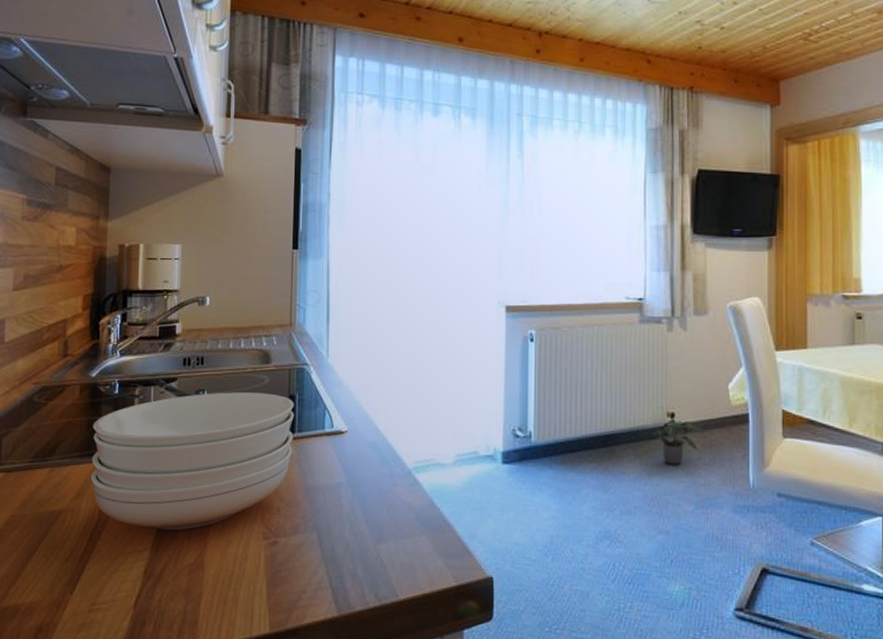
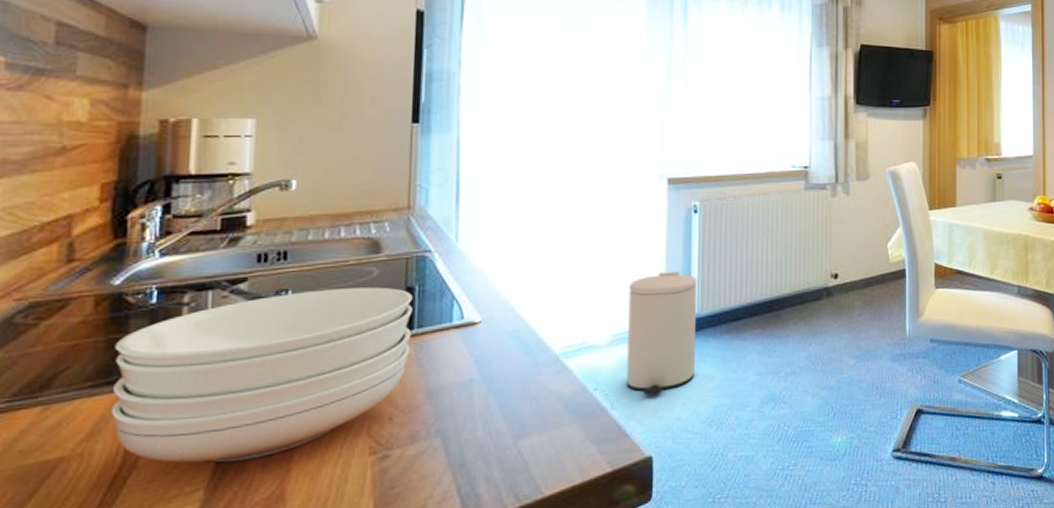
pedal bin: none [469,398,534,518] -> present [626,271,698,396]
potted plant: present [651,417,704,465] -> none [815,278,865,323]

